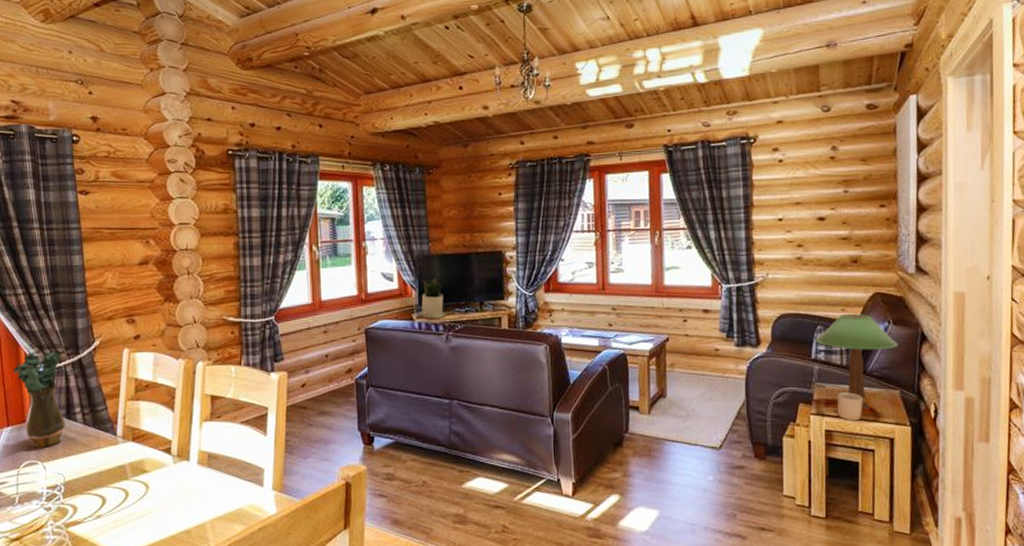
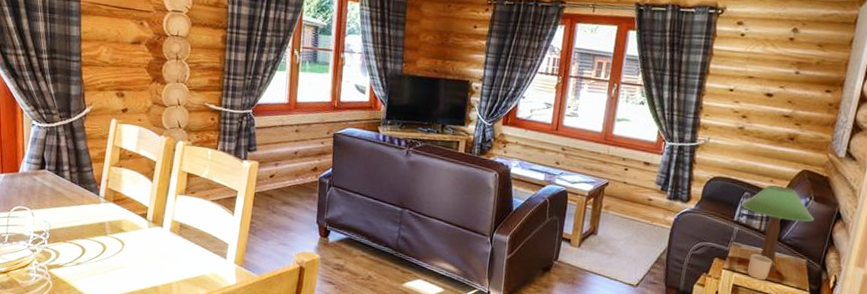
vase: present [13,349,65,448] -> none [9,107,55,197]
planter: present [419,277,446,320] -> none [385,96,410,135]

